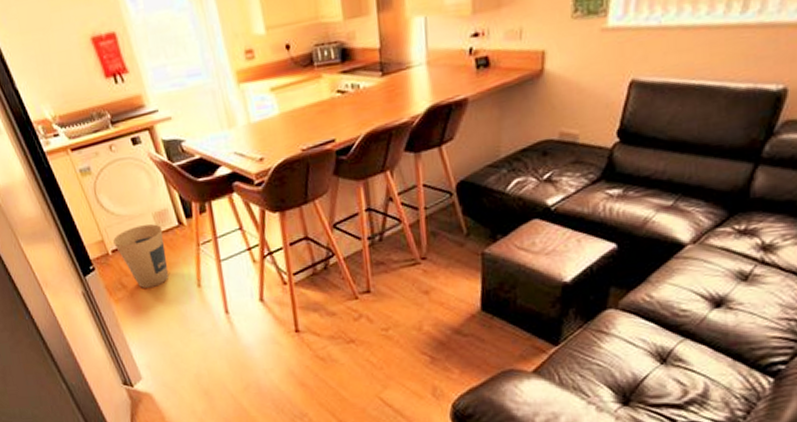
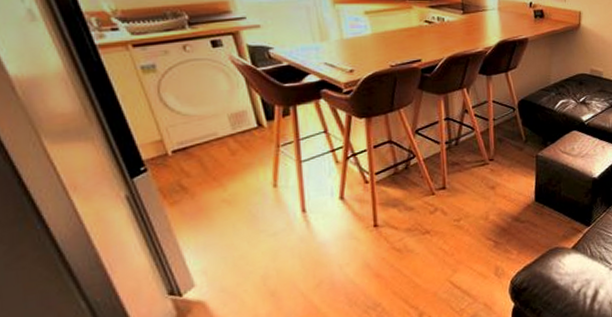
trash can: present [113,224,169,288] -> none [176,125,241,190]

